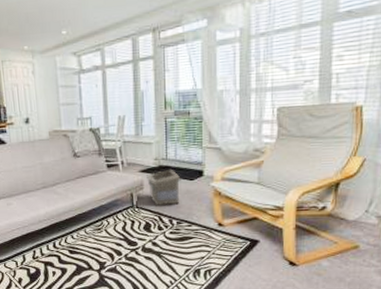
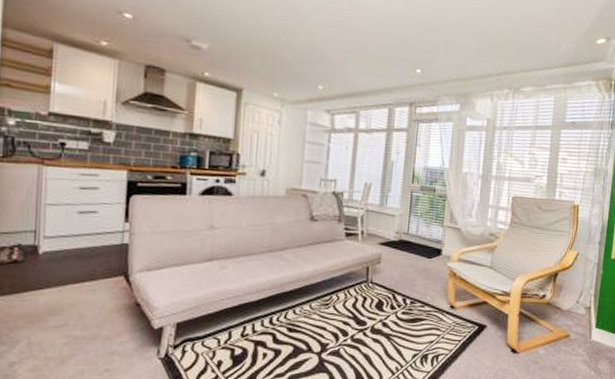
storage basket: present [147,170,181,206] -> none [385,245,420,283]

